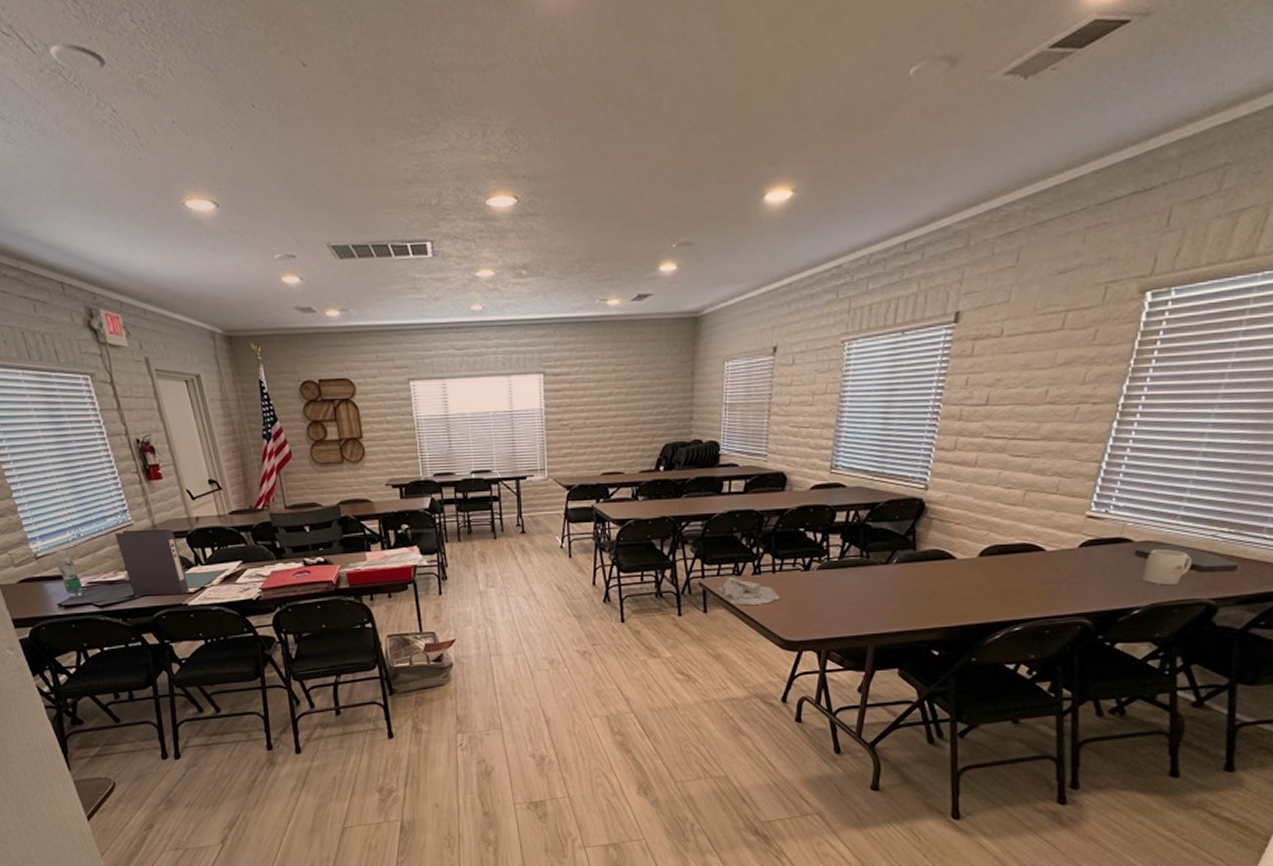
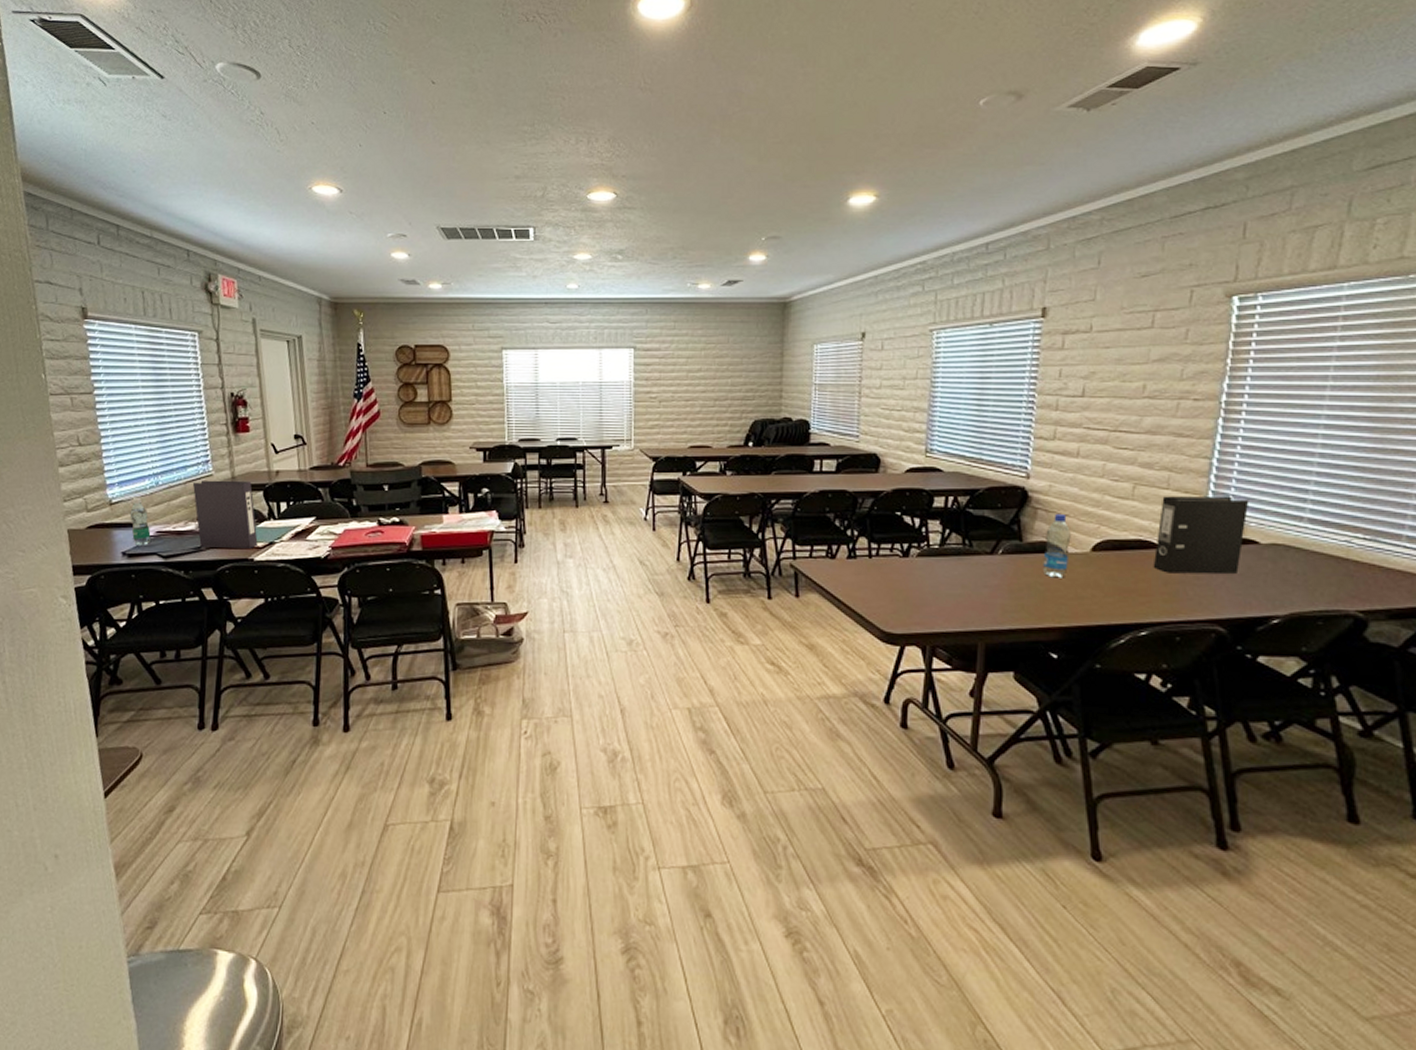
tissue: present [718,577,779,606] -> none [810,560,877,592]
bottle: none [933,522,962,583] -> present [1043,513,1071,578]
binder: none [1033,498,1130,573] -> present [1153,496,1249,575]
papers: present [1133,543,1242,572] -> none [1261,547,1386,581]
mug: present [1141,549,1192,586] -> none [1274,554,1329,594]

